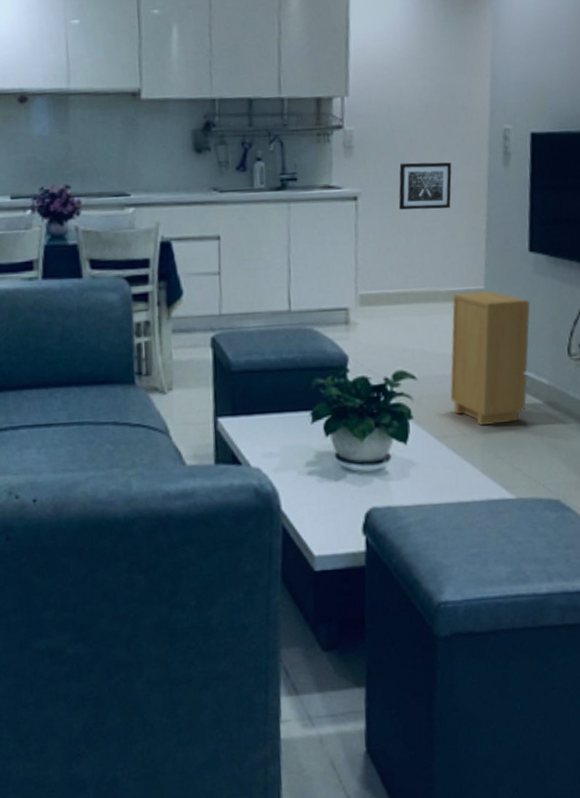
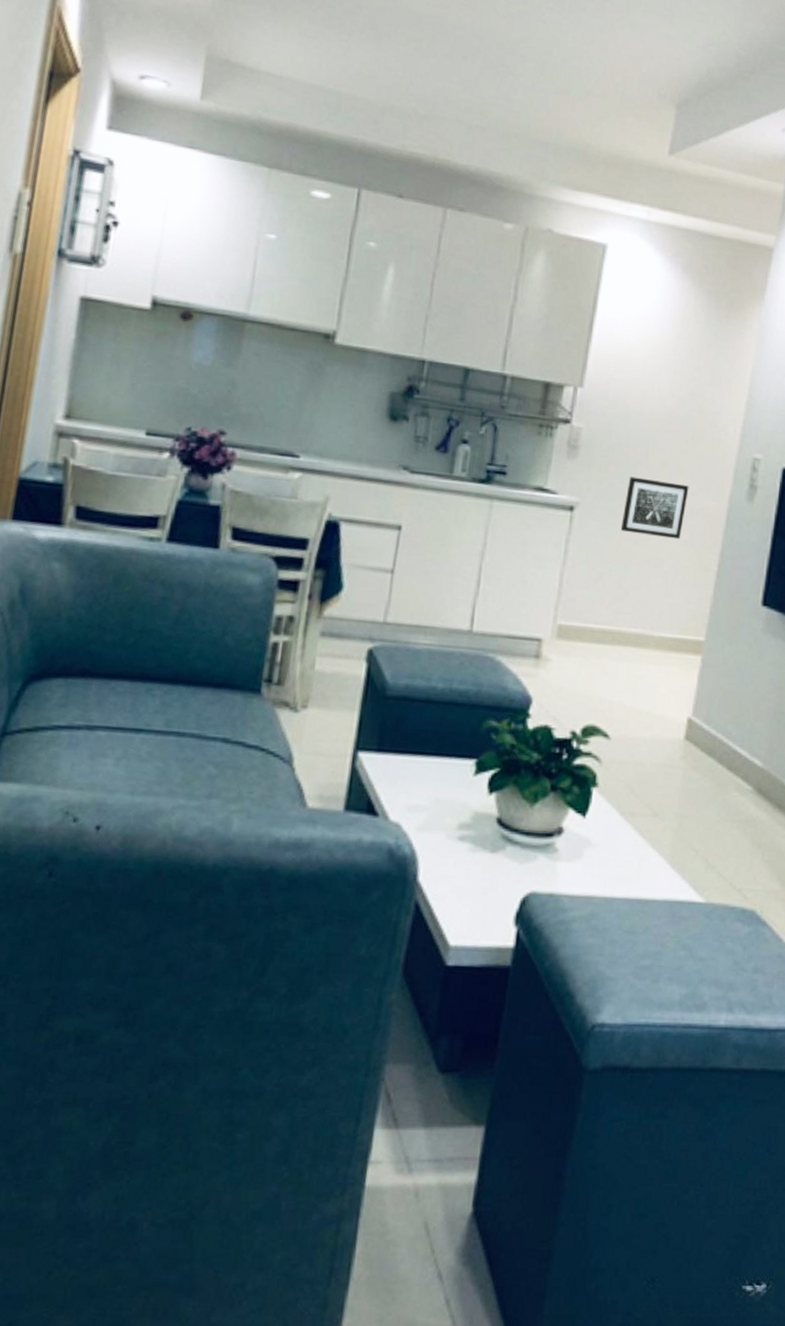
speaker: present [450,291,530,426] -> none [645,641,755,808]

